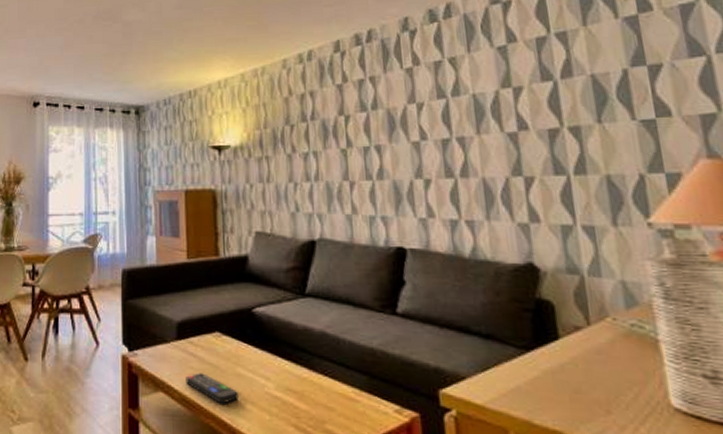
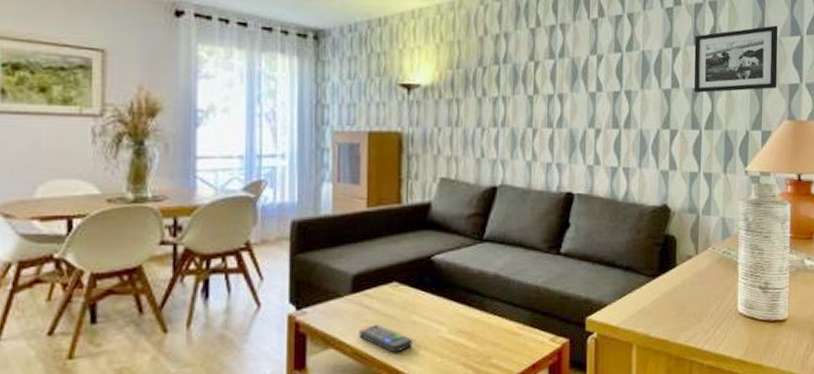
picture frame: none [542,48,680,134] -> present [693,25,778,93]

